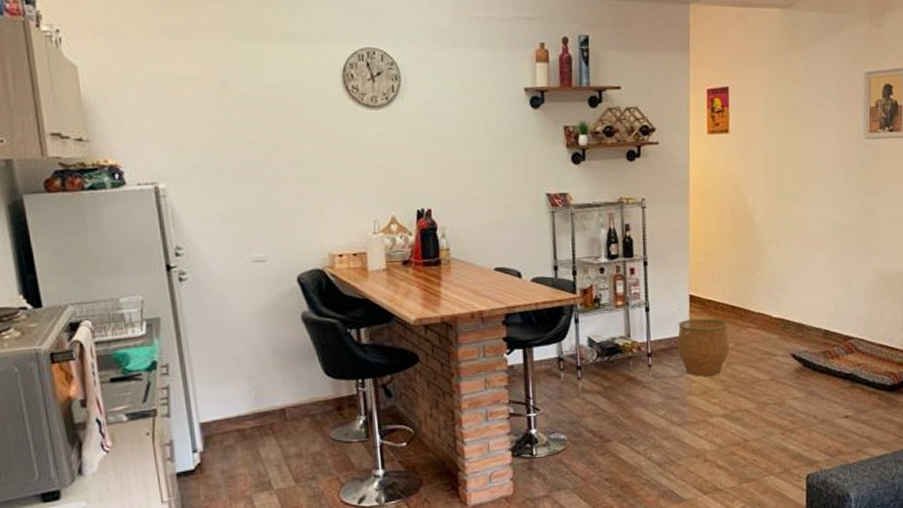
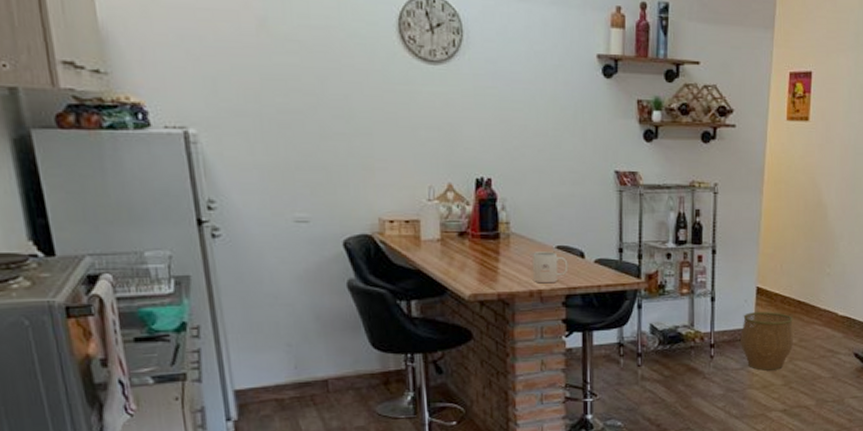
mug: none [472,273,507,305] -> present [531,251,569,284]

